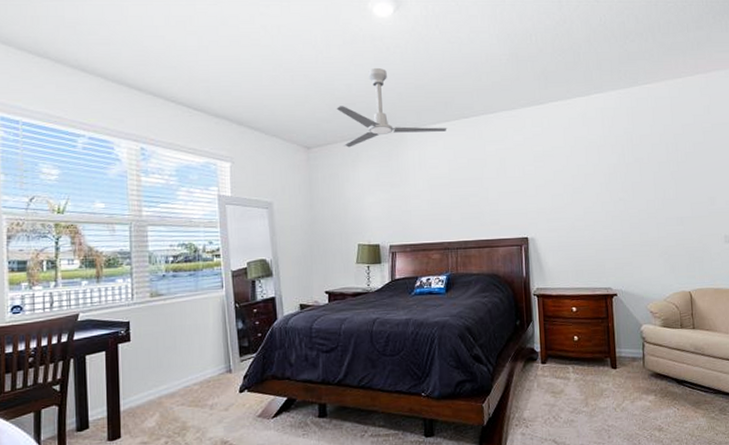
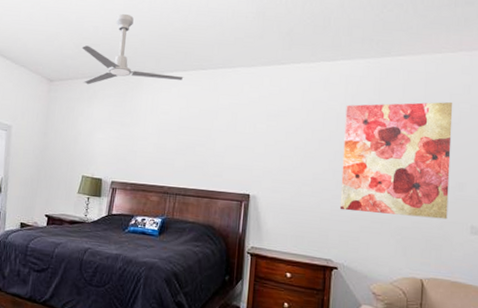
wall art: none [605,124,705,239] -> present [339,102,453,220]

